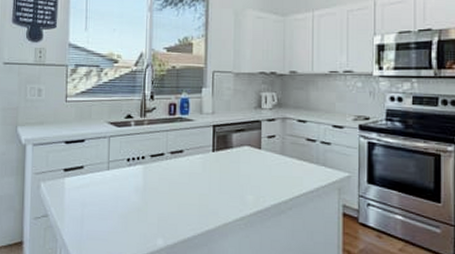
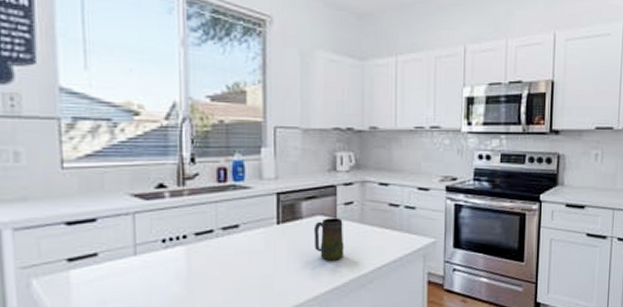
mug: none [241,148,267,187] -> present [313,217,344,261]

